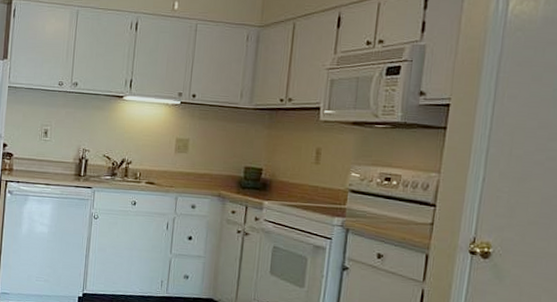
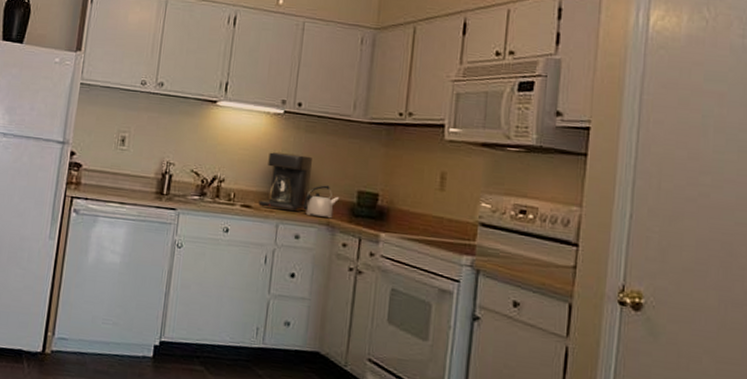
coffee maker: none [160,137,205,186] -> present [258,152,312,212]
kettle: none [198,163,230,191] -> present [303,185,340,219]

